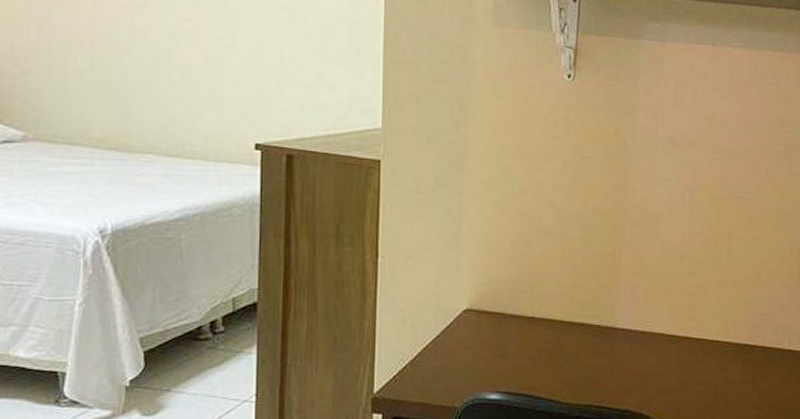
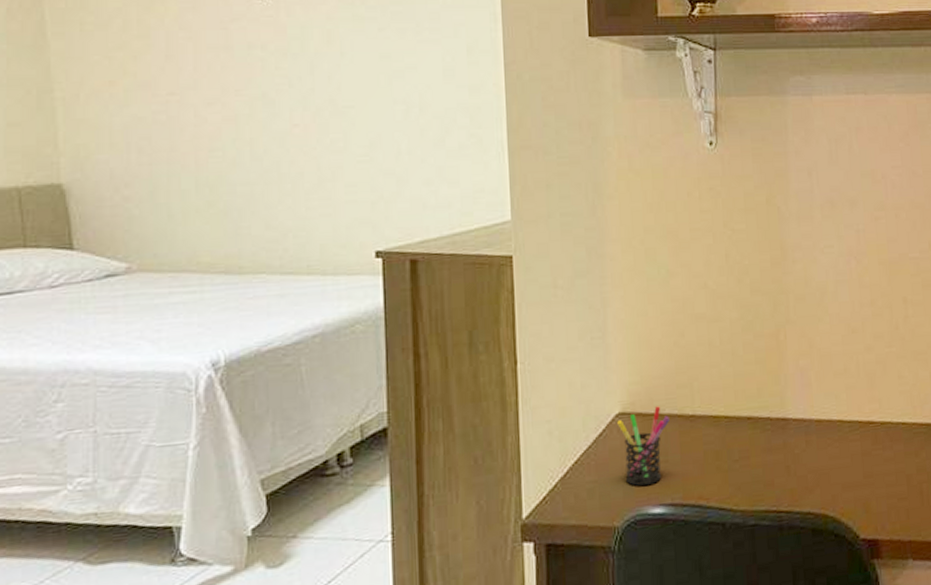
pen holder: none [464,306,511,375] -> present [617,406,669,487]

